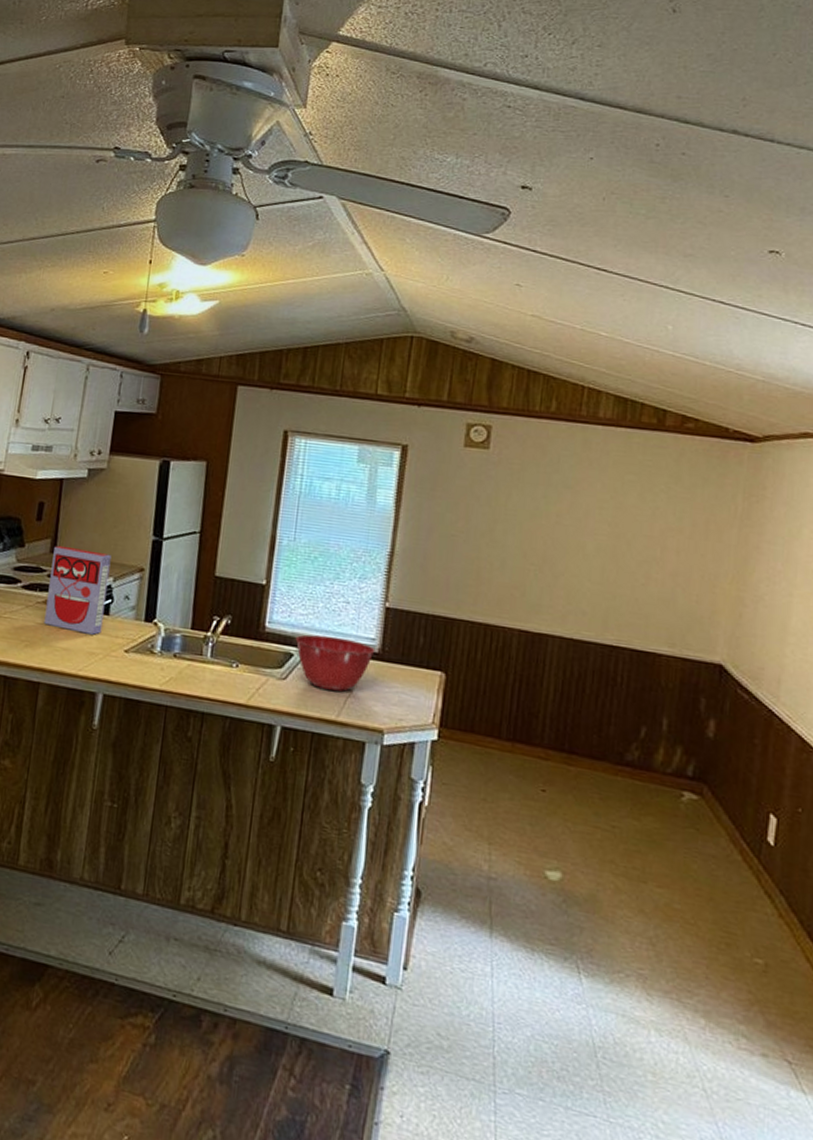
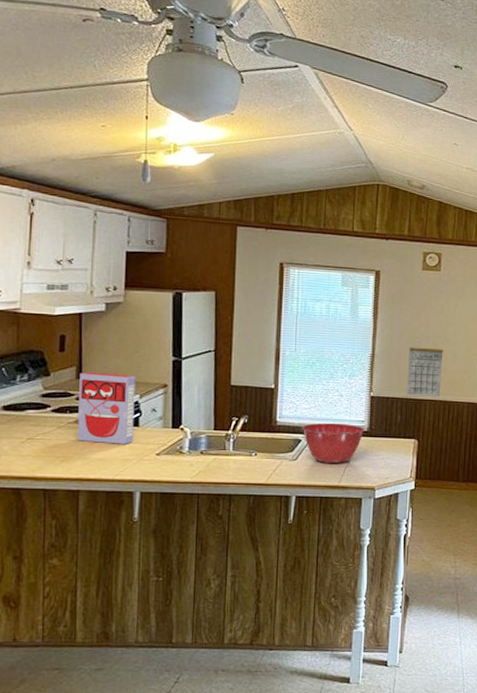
calendar: none [433,536,488,619] -> present [406,338,443,398]

